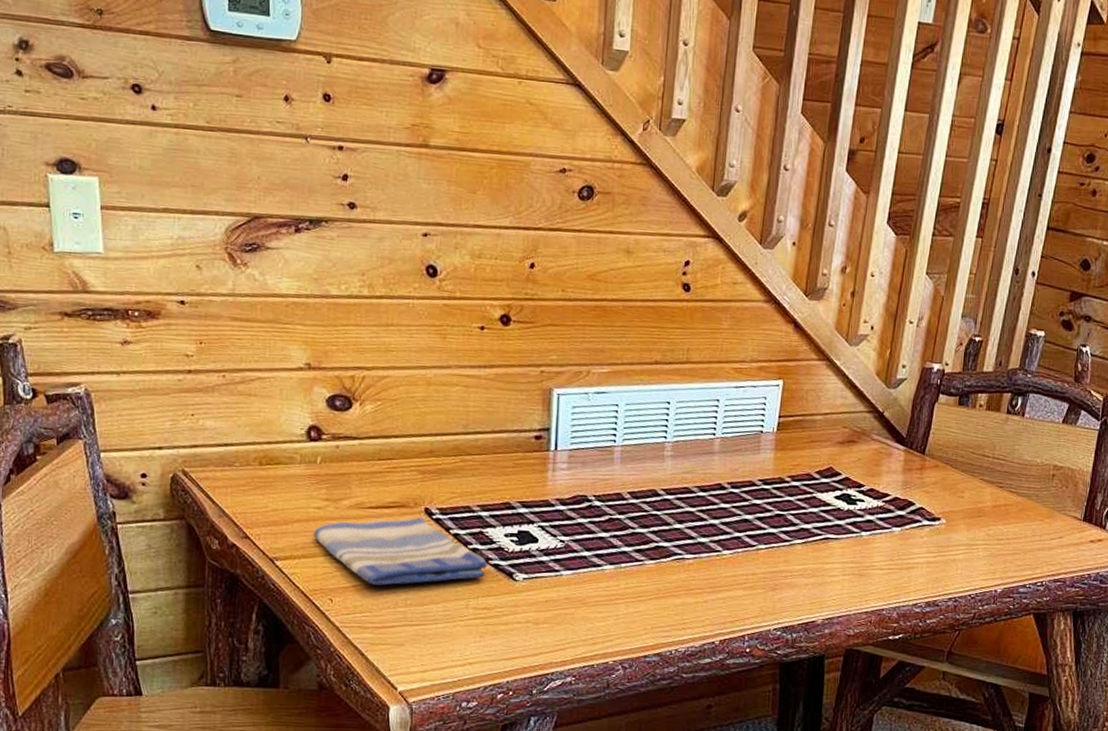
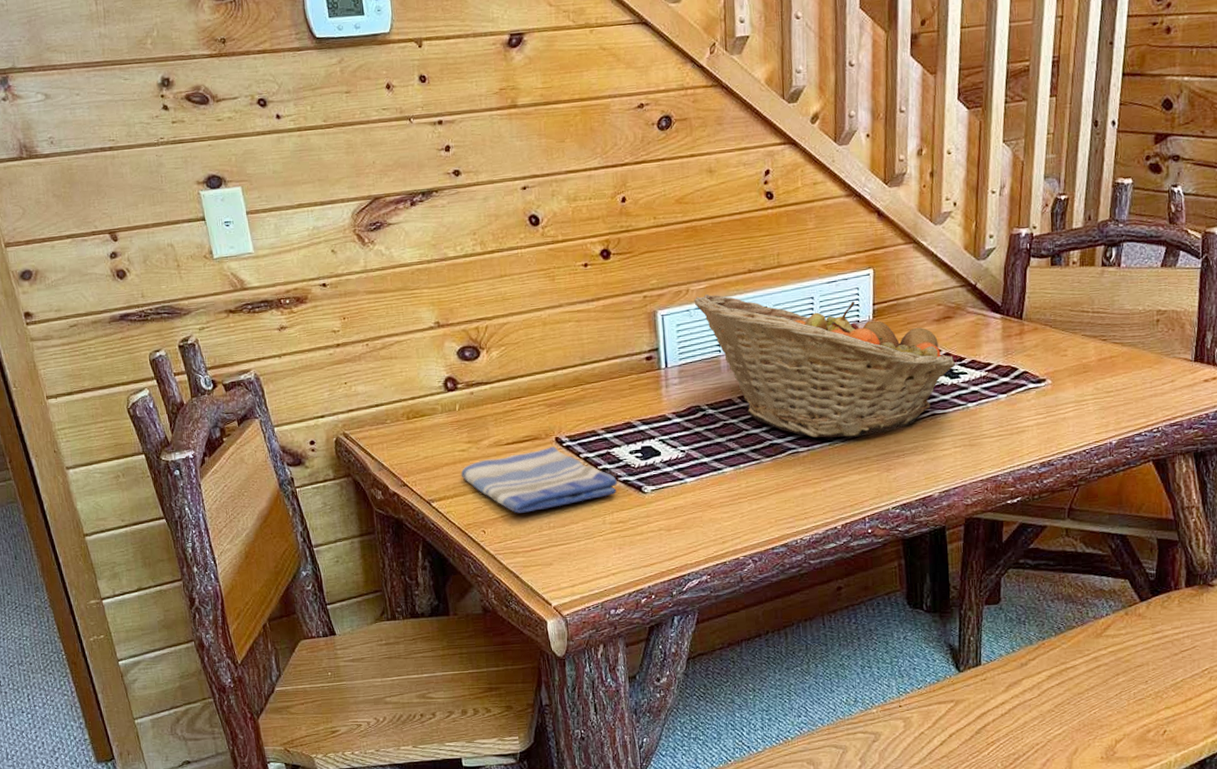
fruit basket: none [594,380,855,551] -> present [694,294,956,438]

